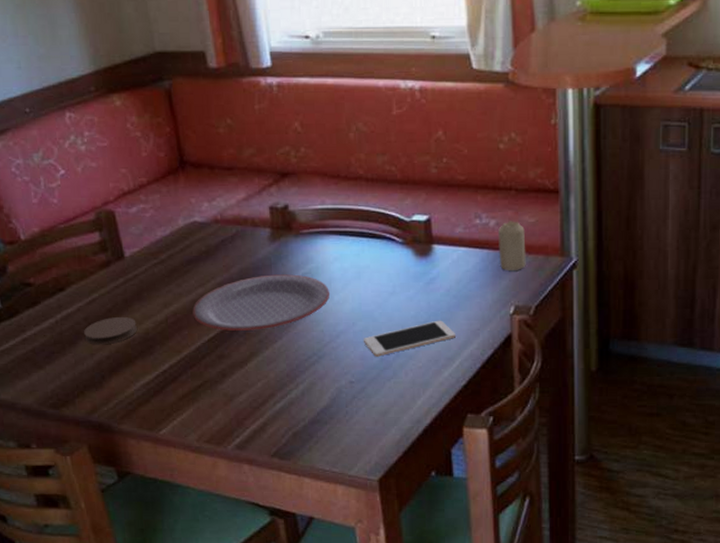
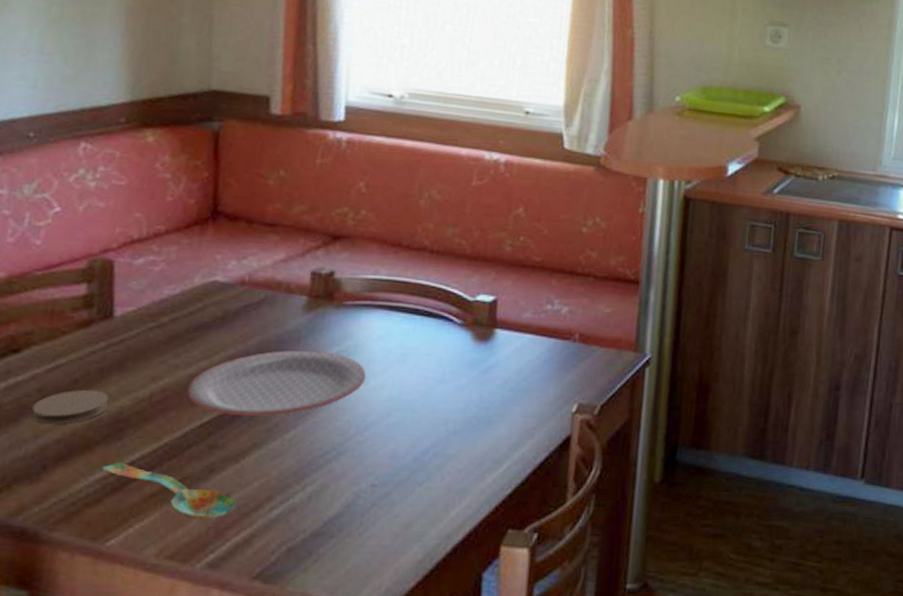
spoon: none [144,371,248,412] -> present [101,461,237,519]
cell phone: present [363,320,456,357] -> none [396,415,507,456]
candle: present [498,221,526,270] -> none [567,309,599,364]

